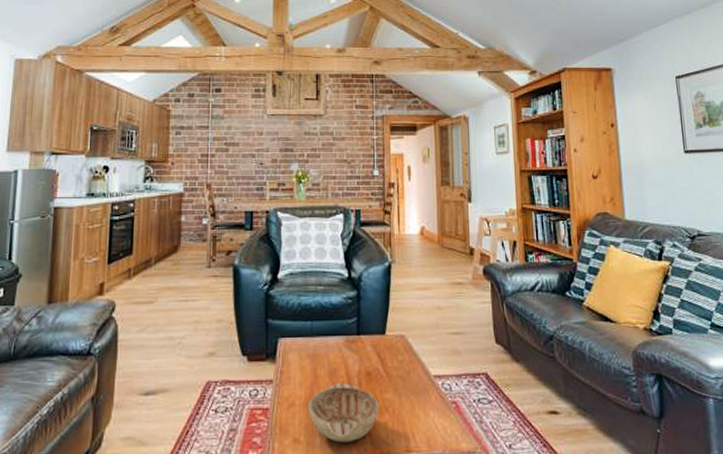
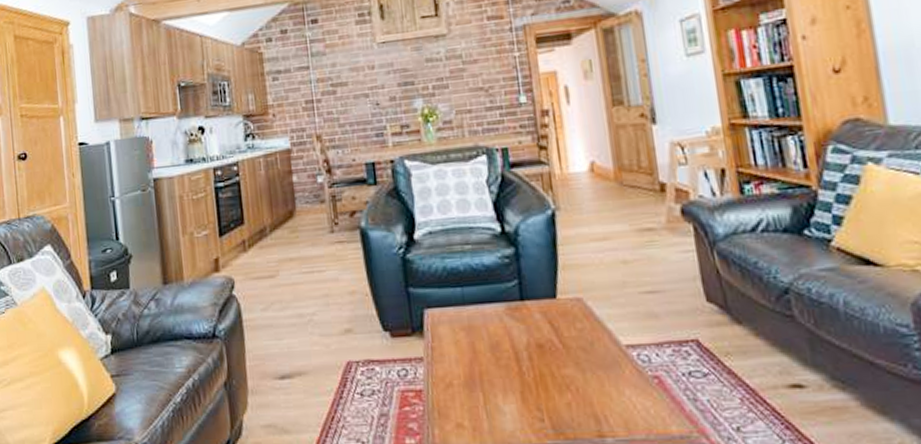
decorative bowl: present [308,382,380,443] -> none [468,357,559,428]

